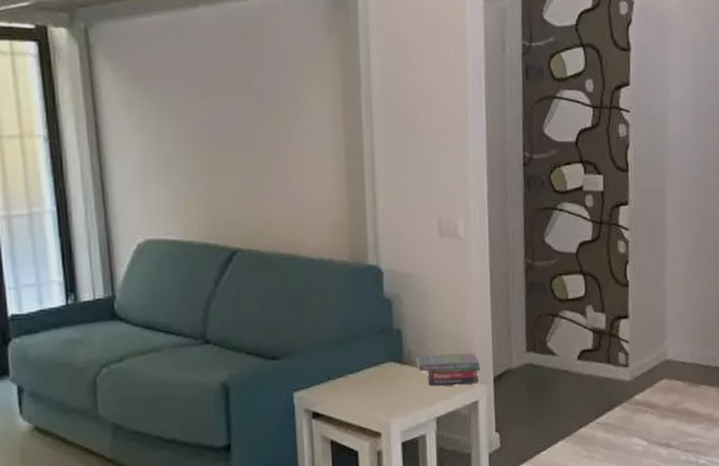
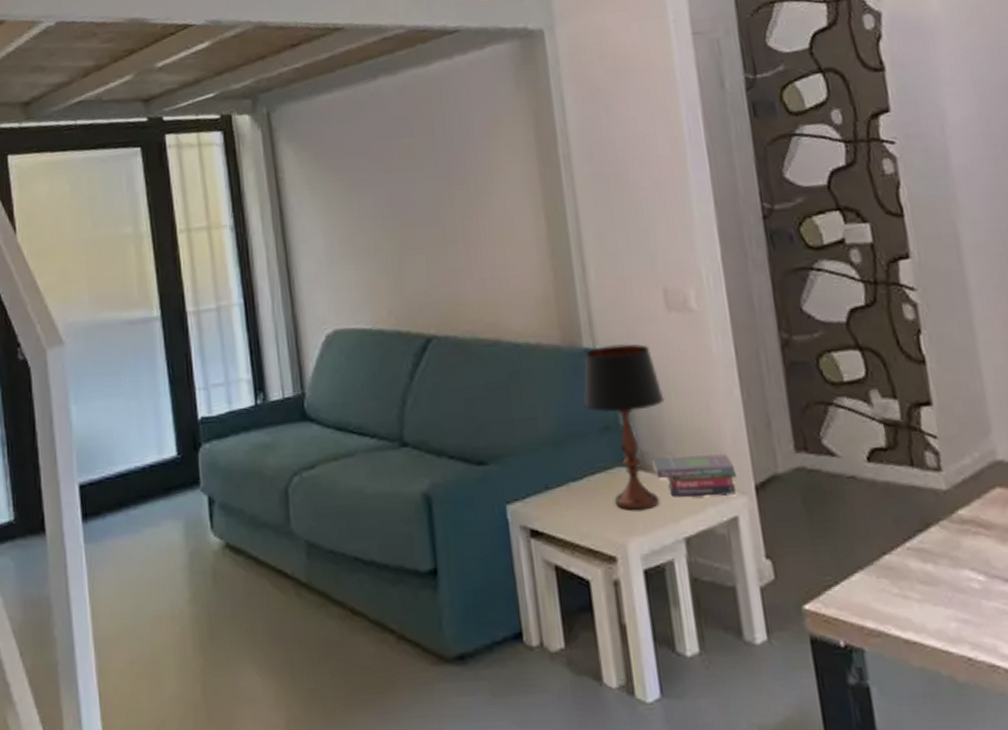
table lamp: none [365,263,431,397] -> present [583,344,665,511]

